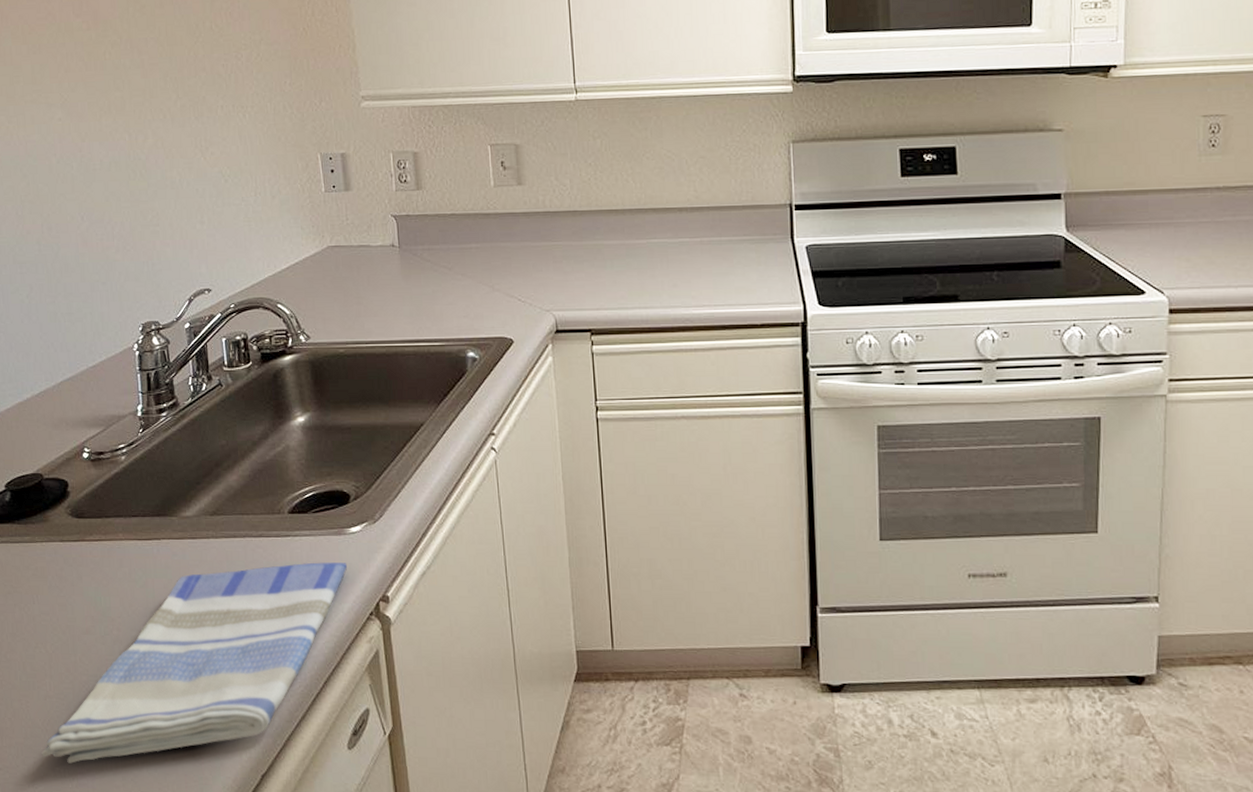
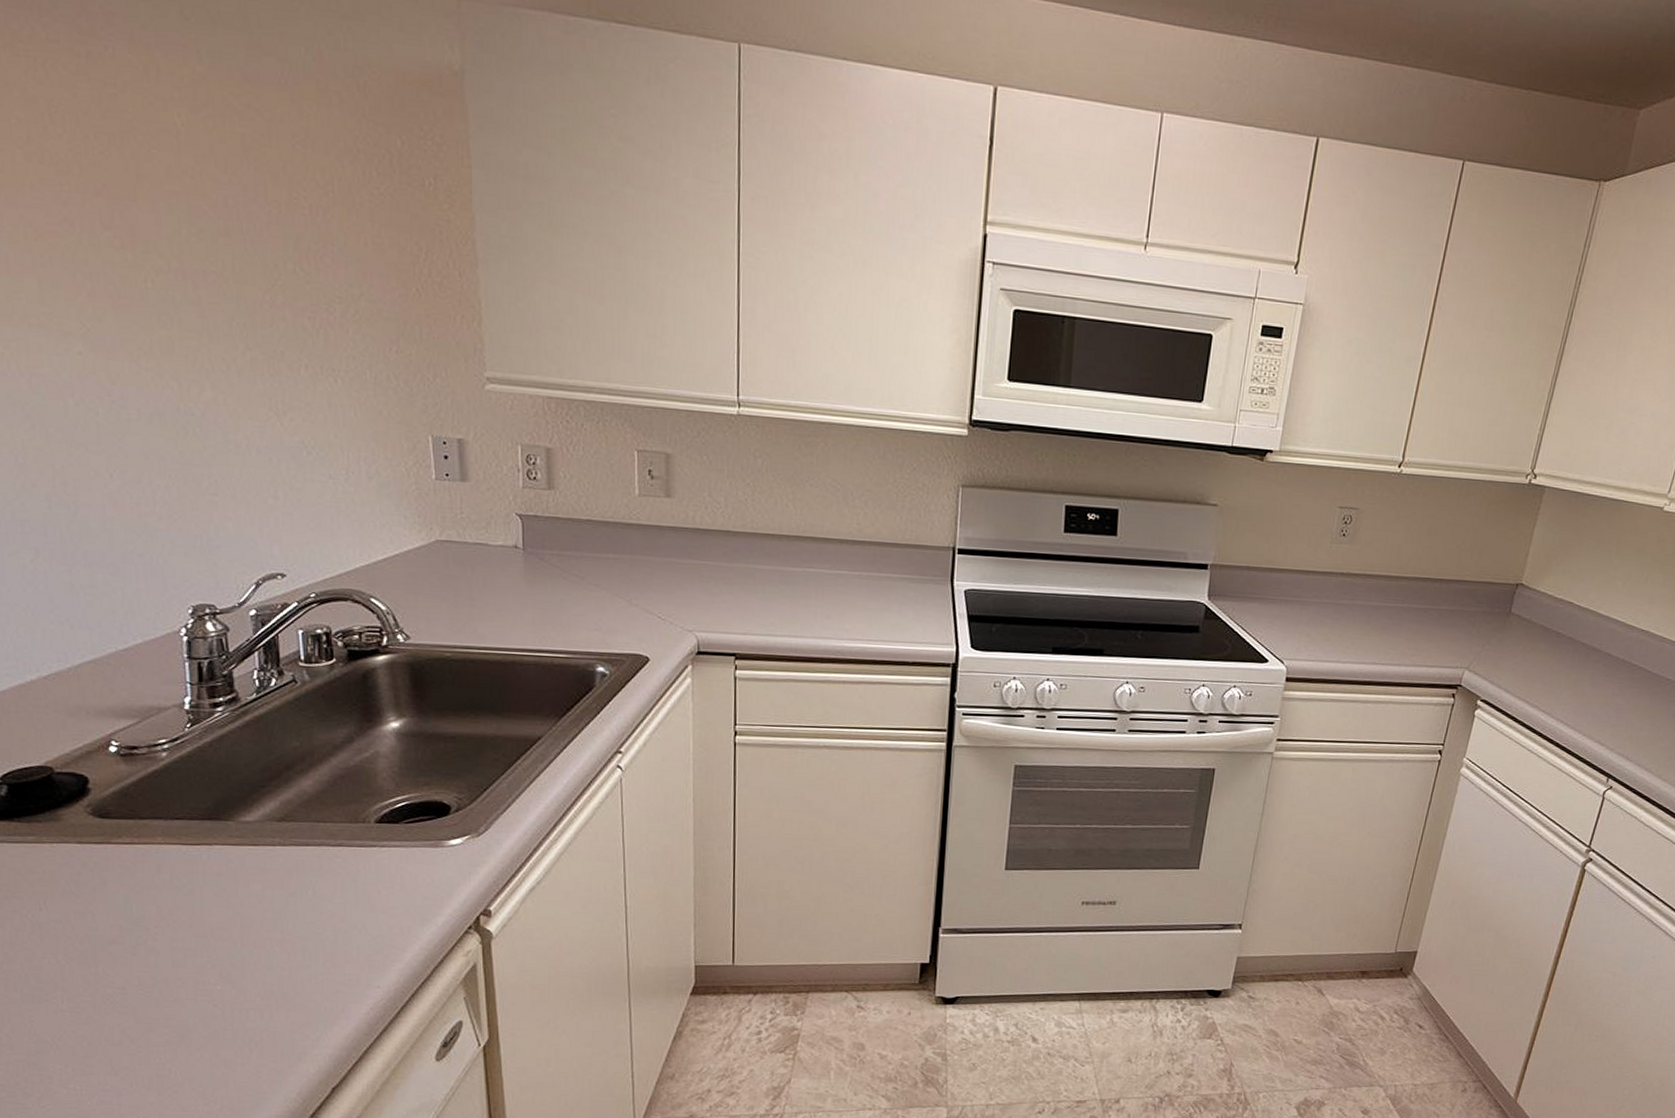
dish towel: present [41,562,348,764] -> none [49,874,445,1080]

